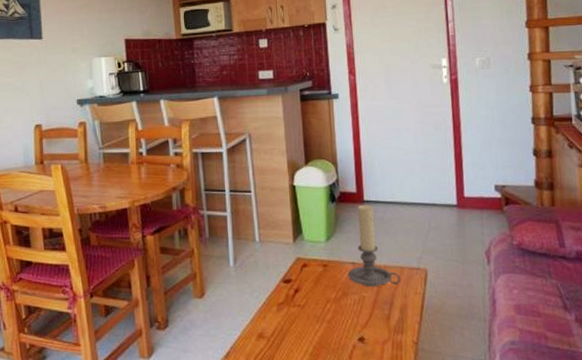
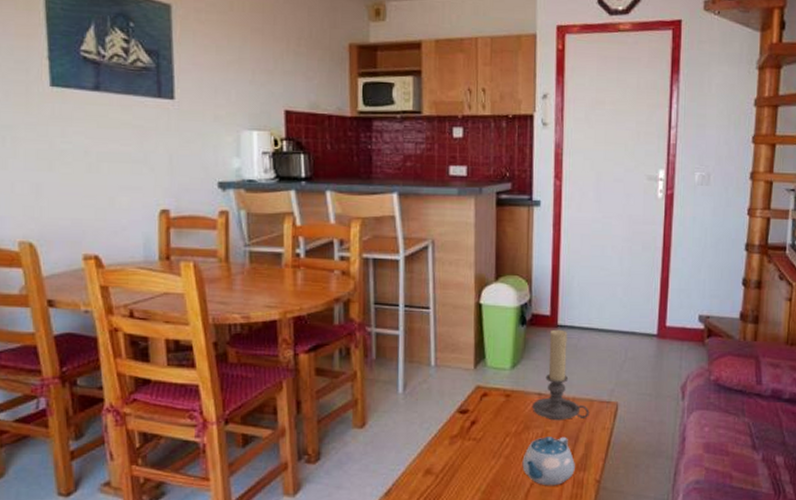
teapot: none [343,301,393,348] -> present [522,436,575,486]

